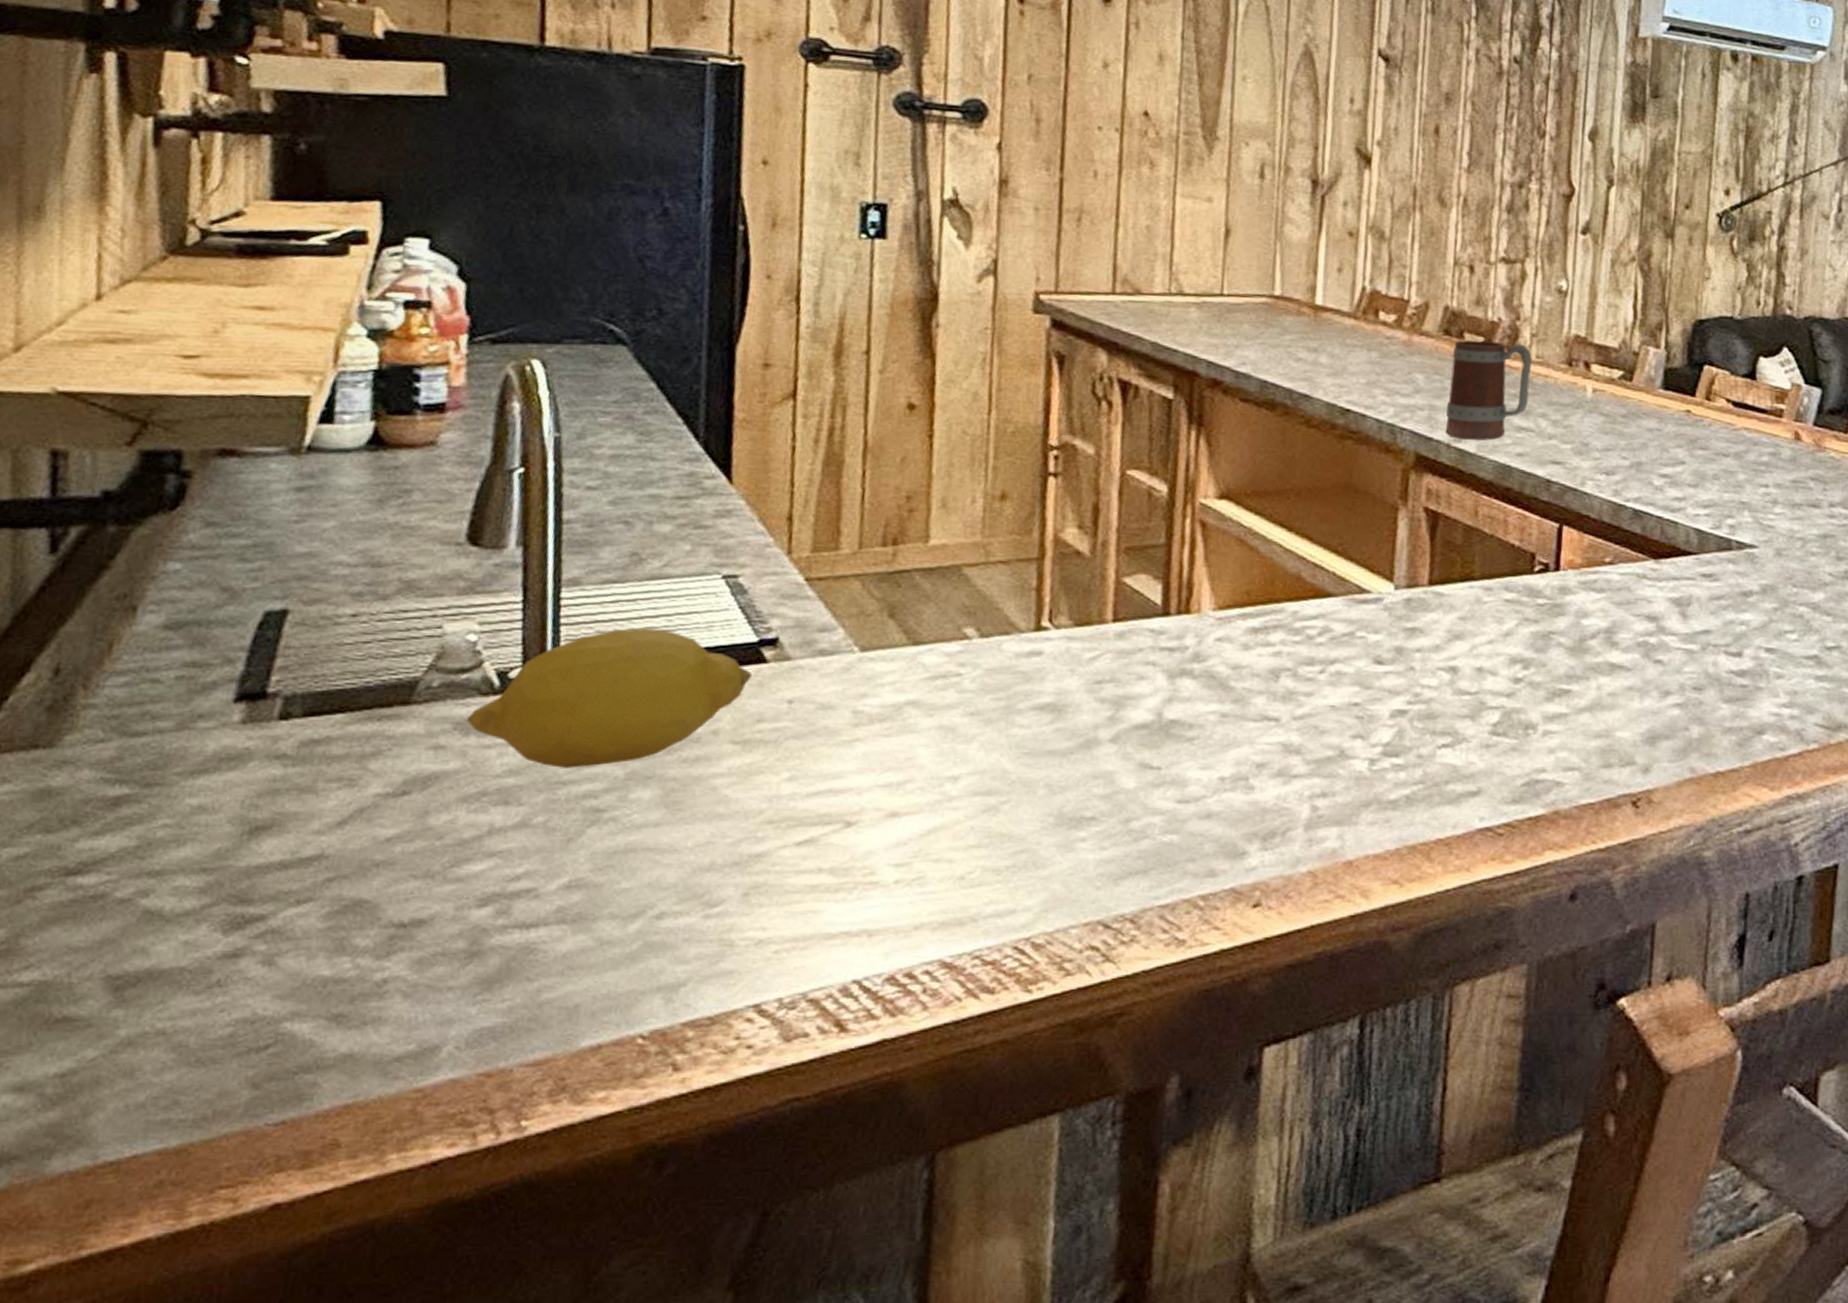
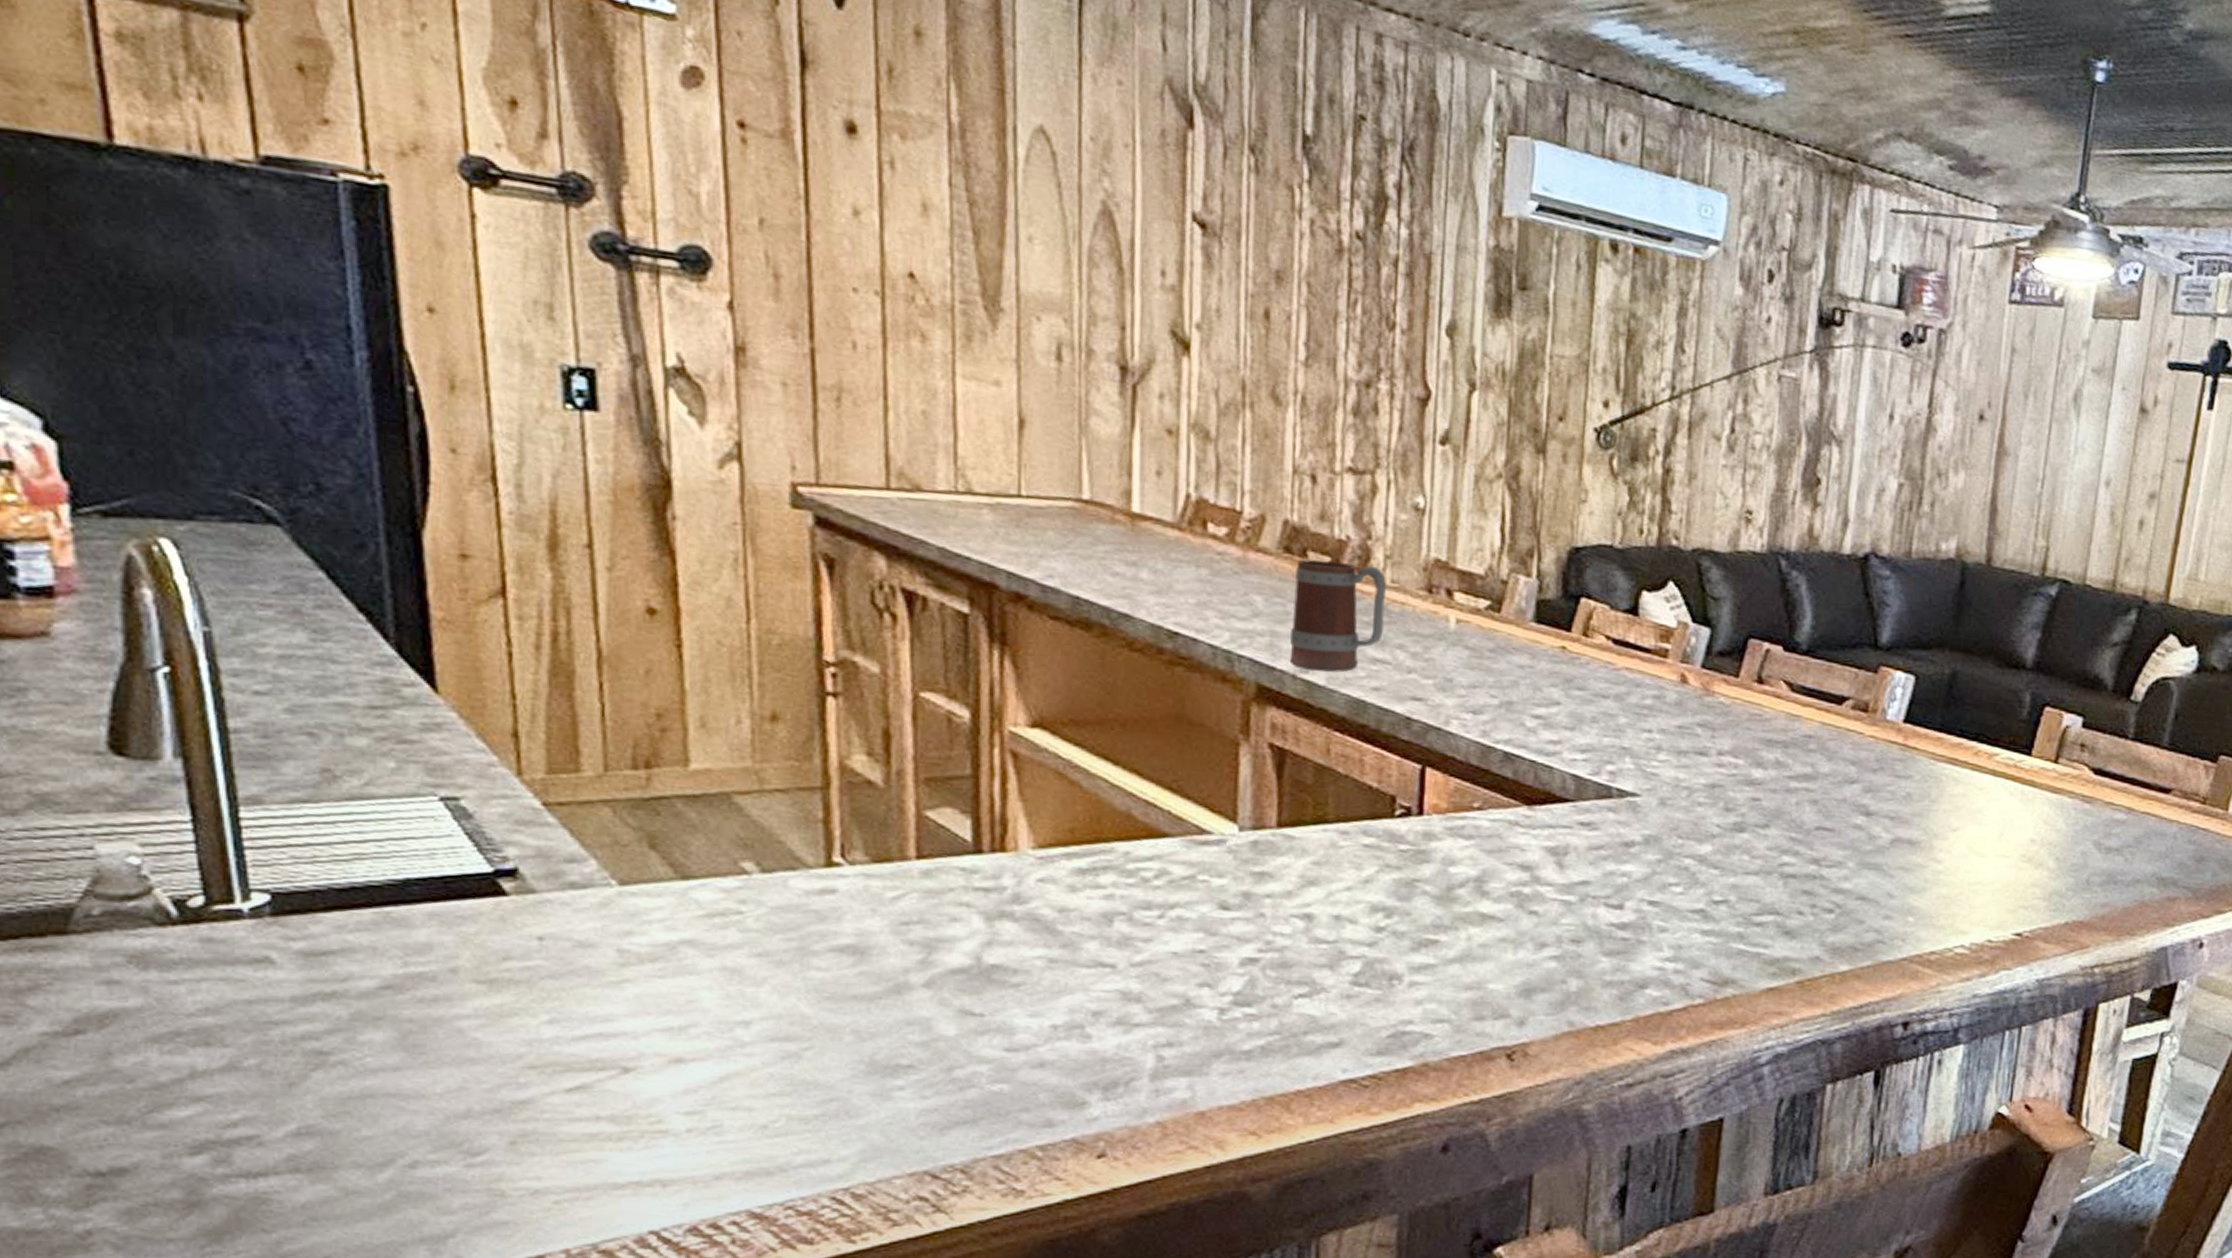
lemon: present [466,628,753,768] -> none [142,854,491,1007]

